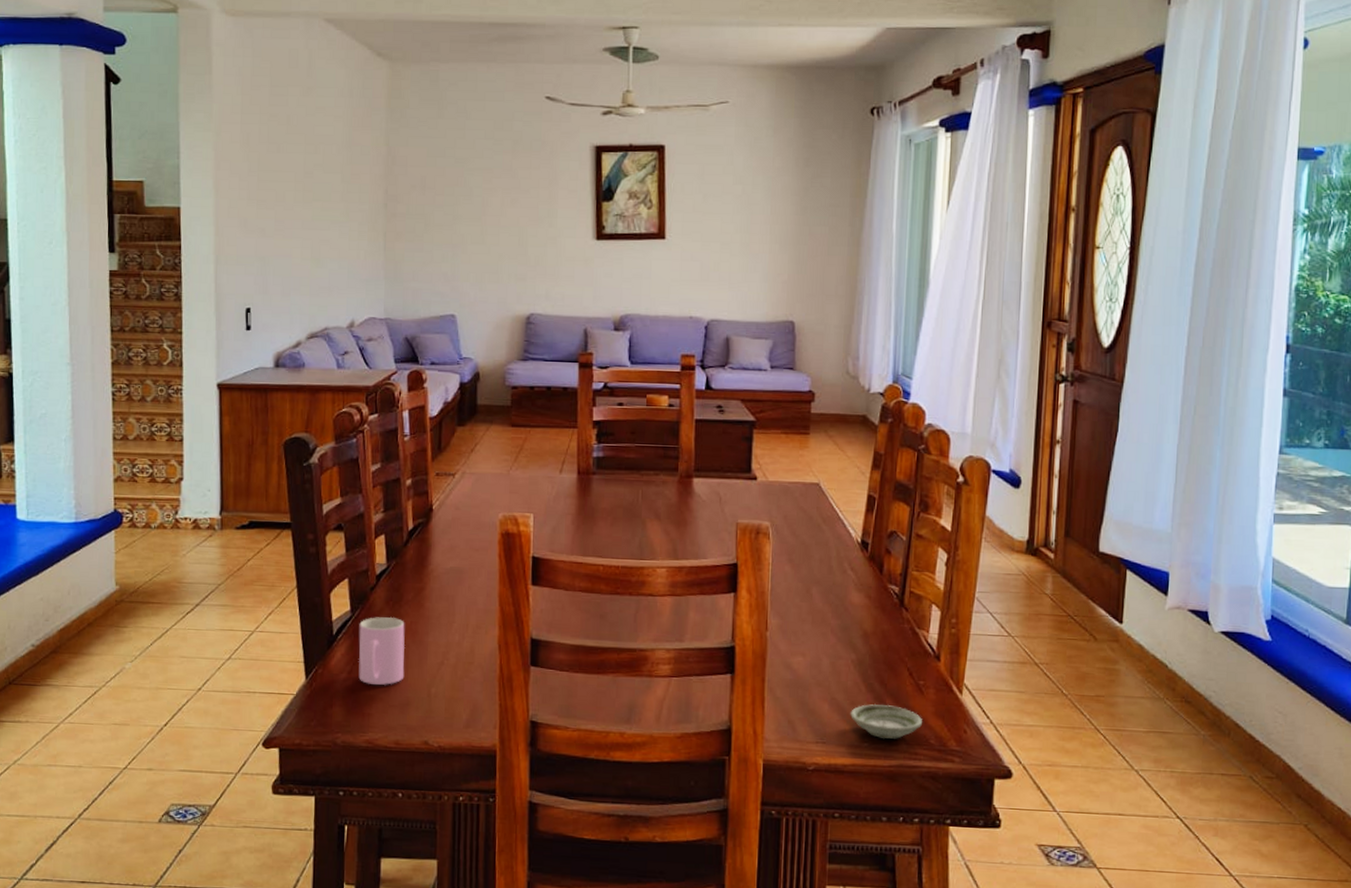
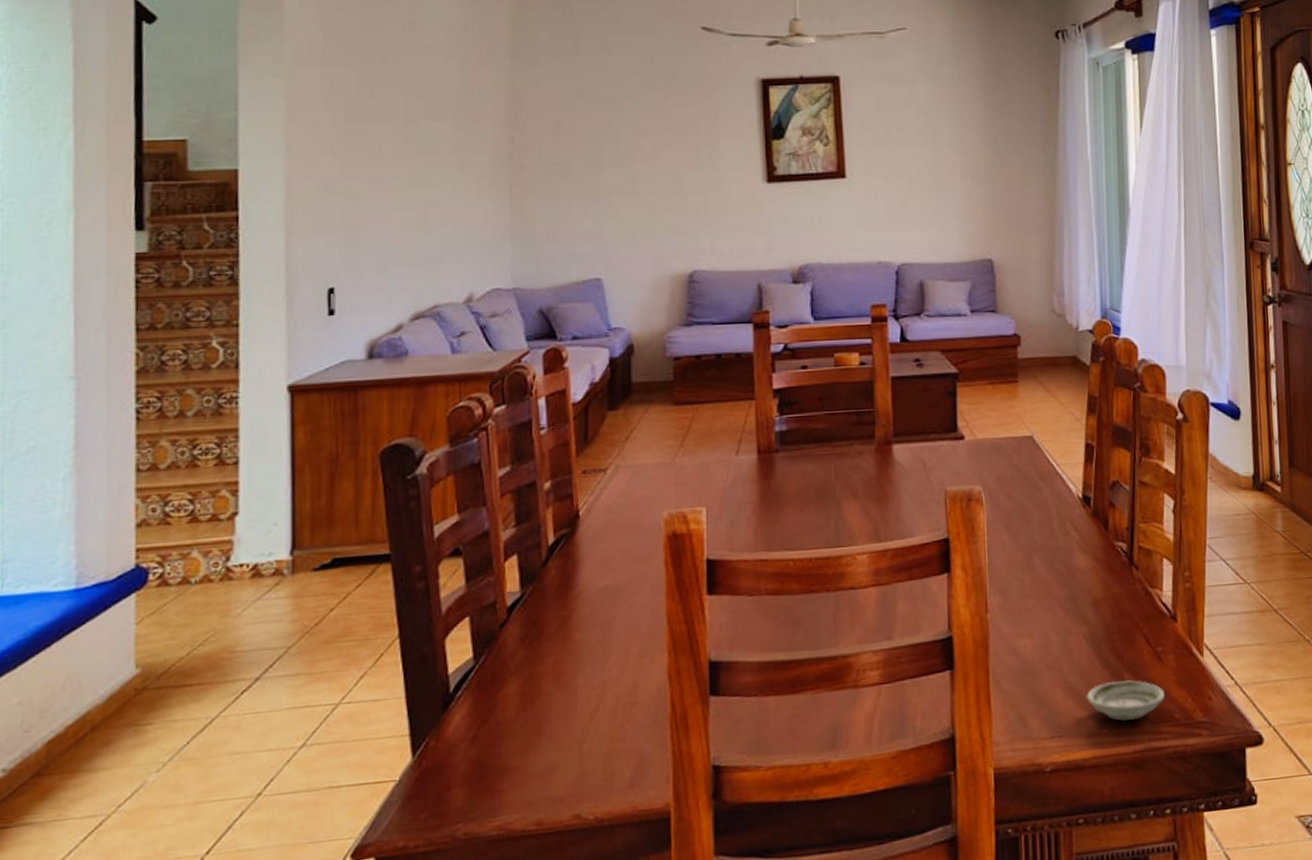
cup: present [358,616,406,685] -> none [484,658,548,751]

